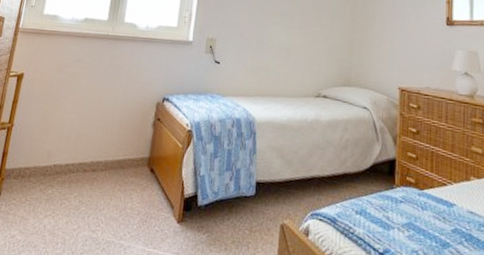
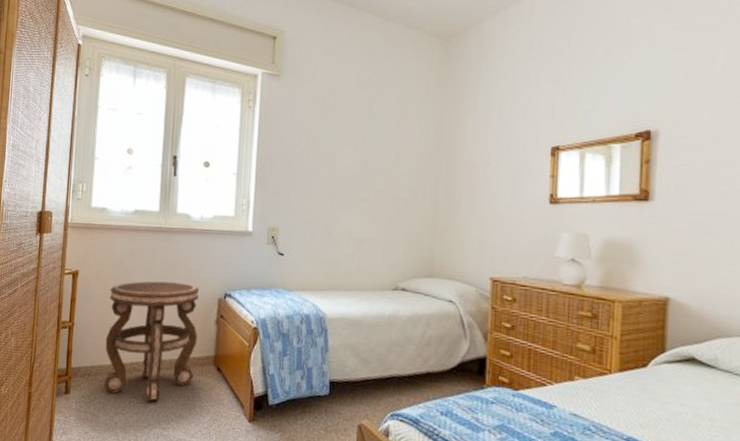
side table: none [36,84,139,204] -> present [104,281,199,402]

